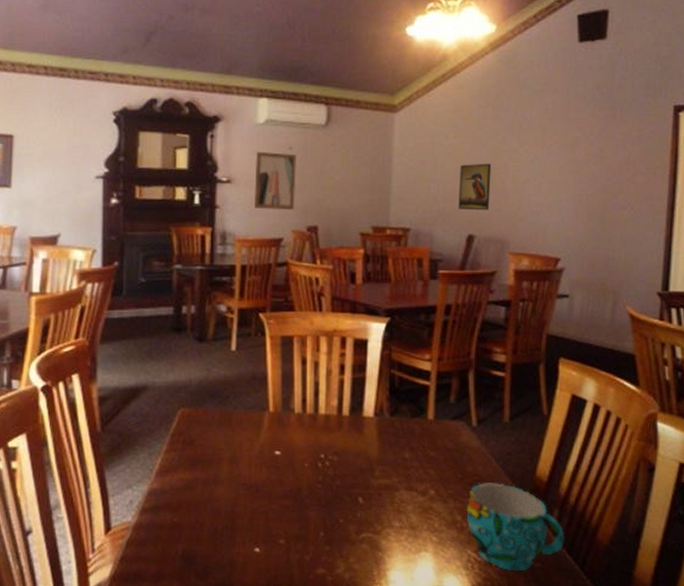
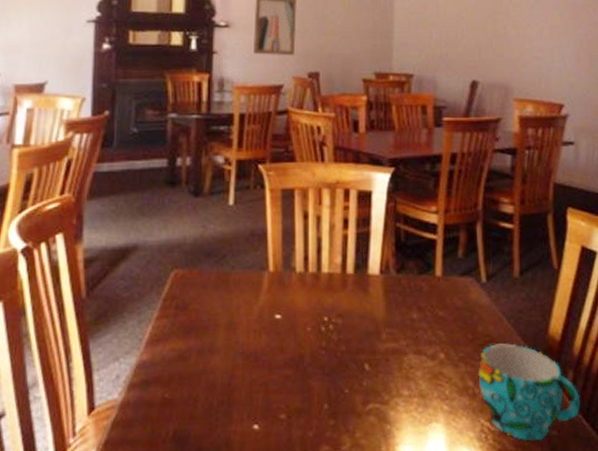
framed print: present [458,163,491,211] -> none [460,8,493,56]

